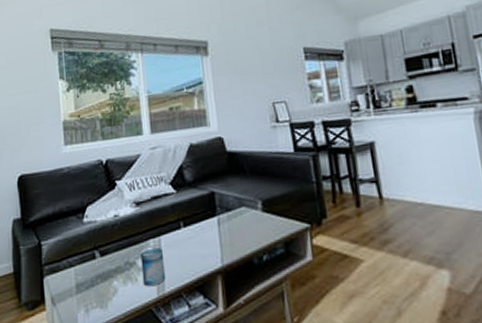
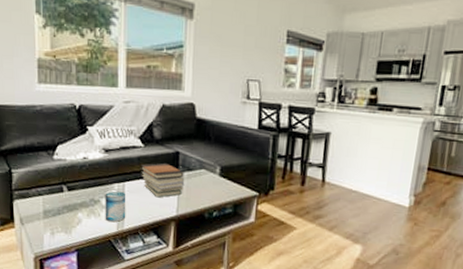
book stack: none [176,206,226,249] -> present [141,162,185,198]

